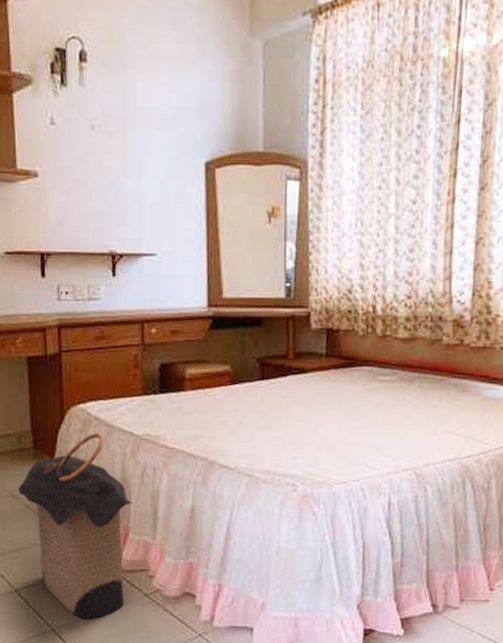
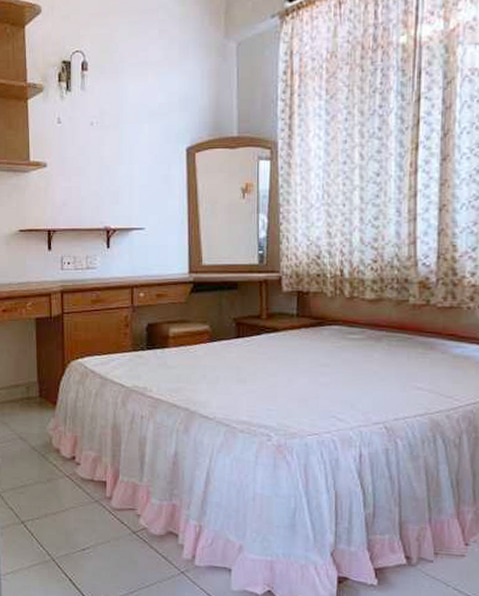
laundry hamper: present [19,432,133,620] -> none [26,384,123,552]

